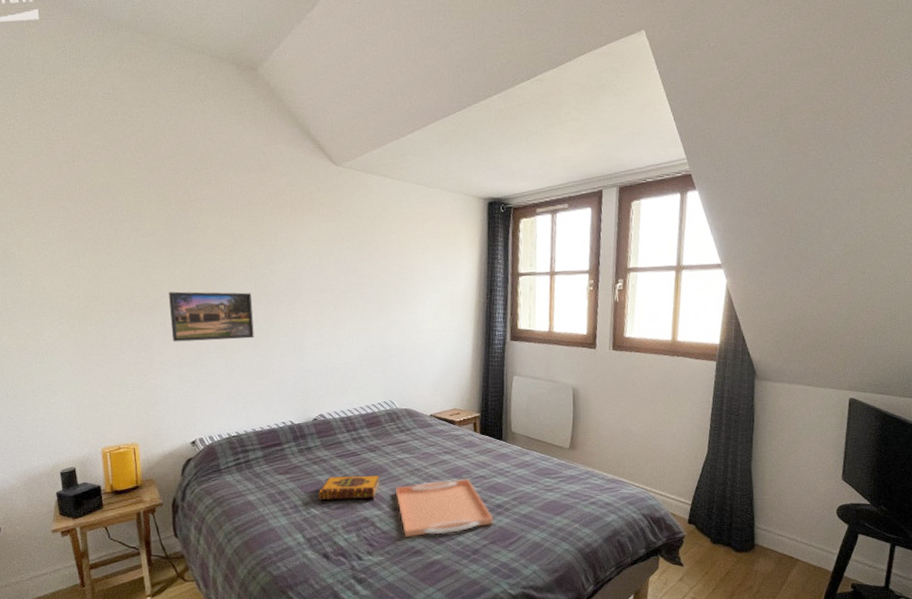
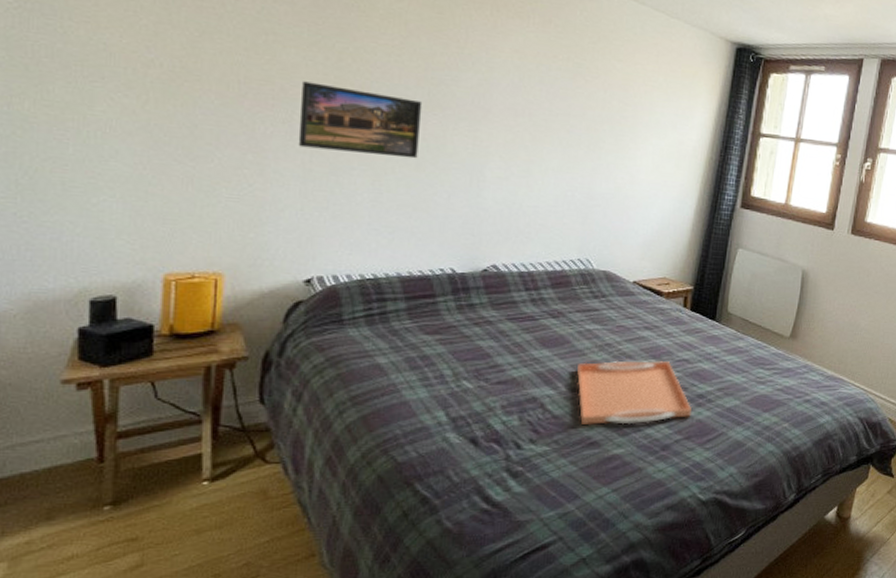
hardback book: present [318,475,381,501] -> none [475,342,561,375]

